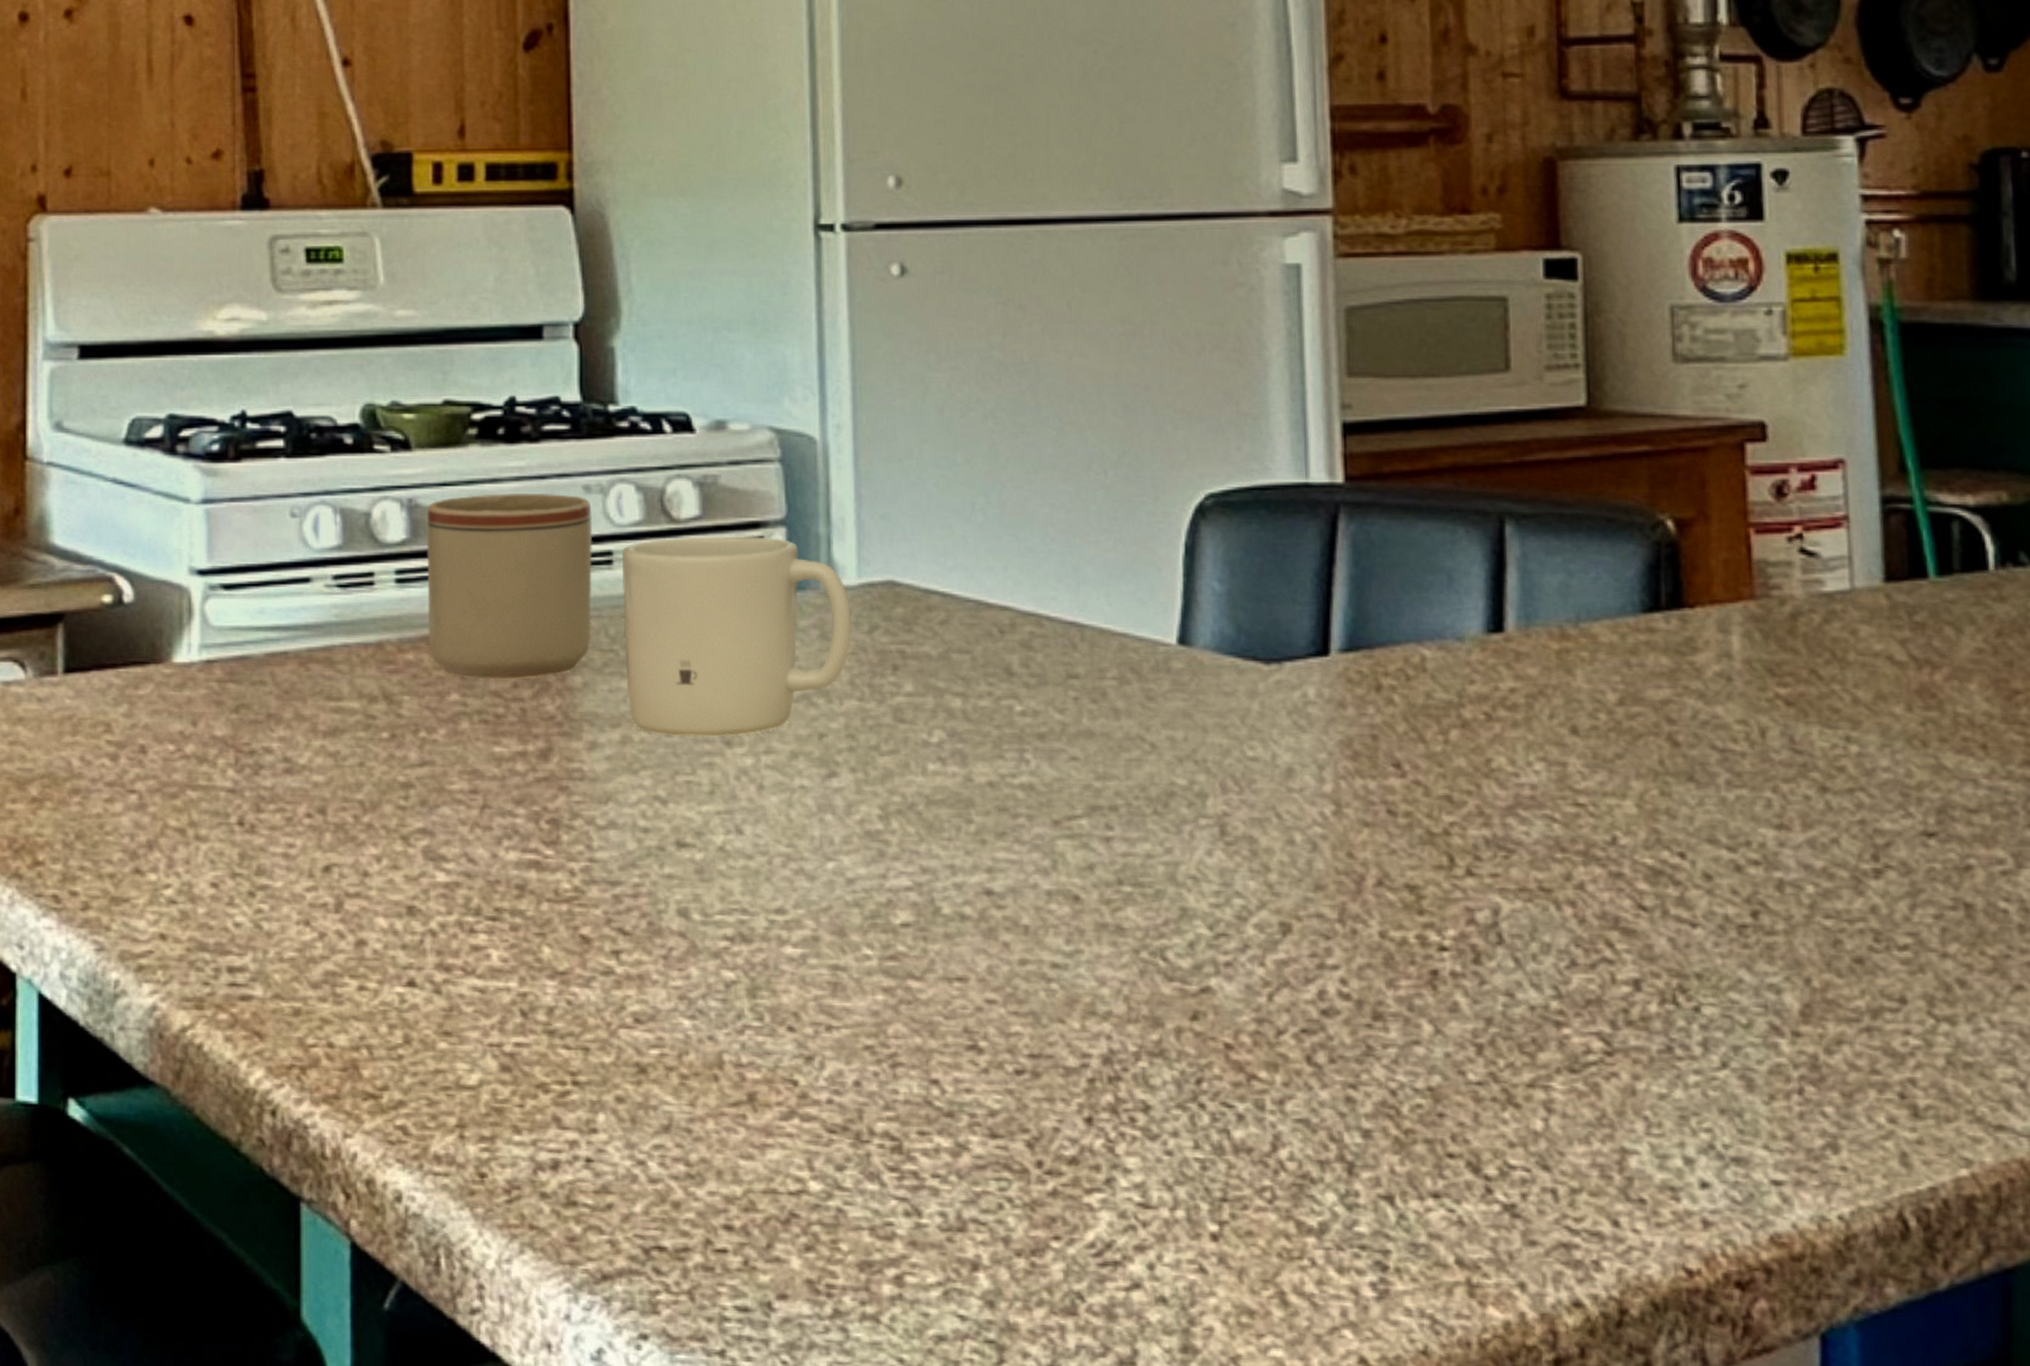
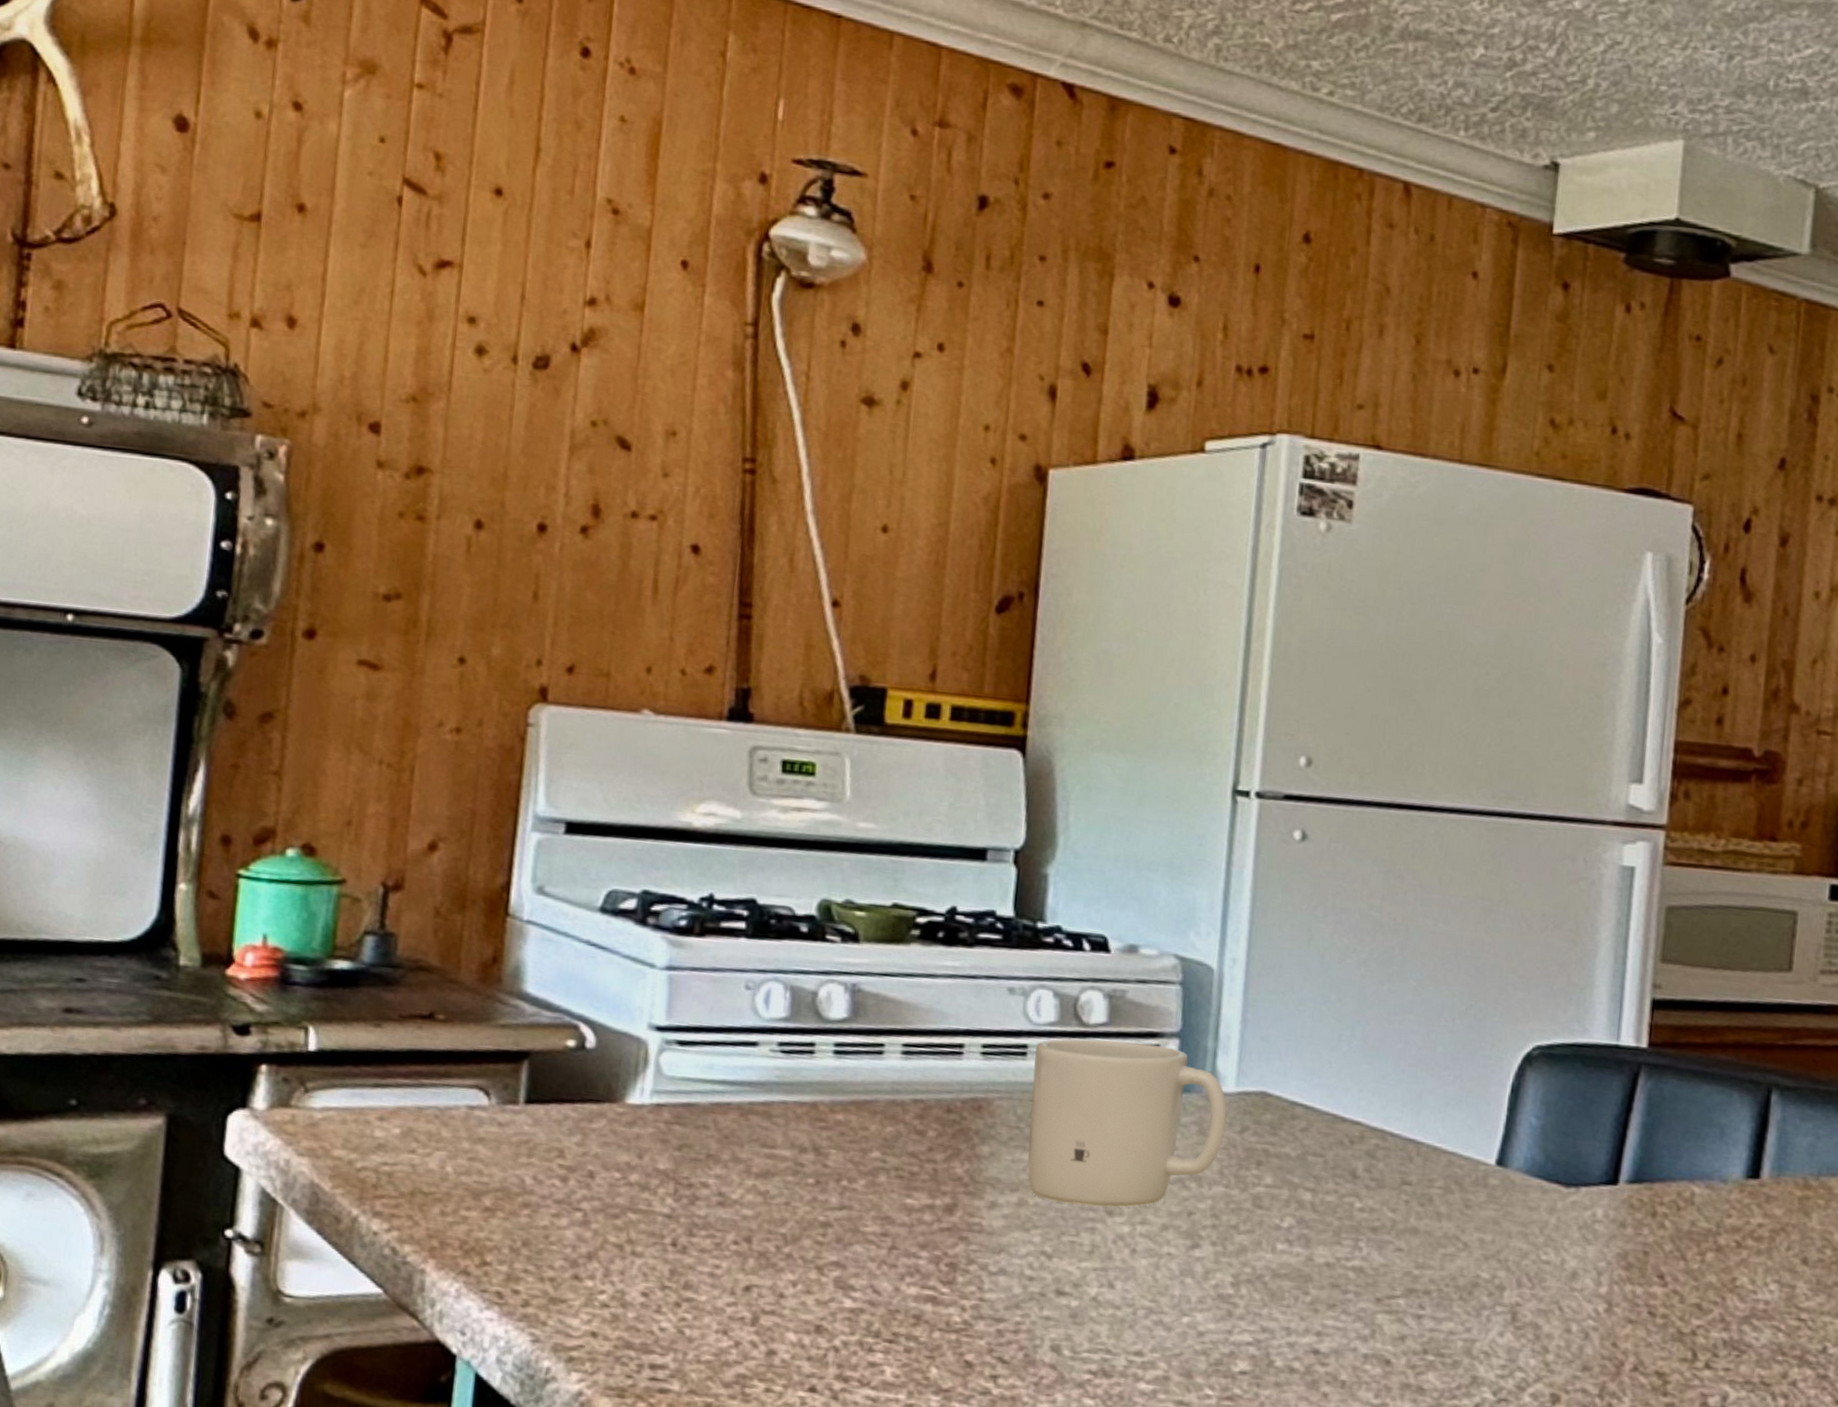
mug: present [426,492,593,680] -> none [857,986,1014,1144]

